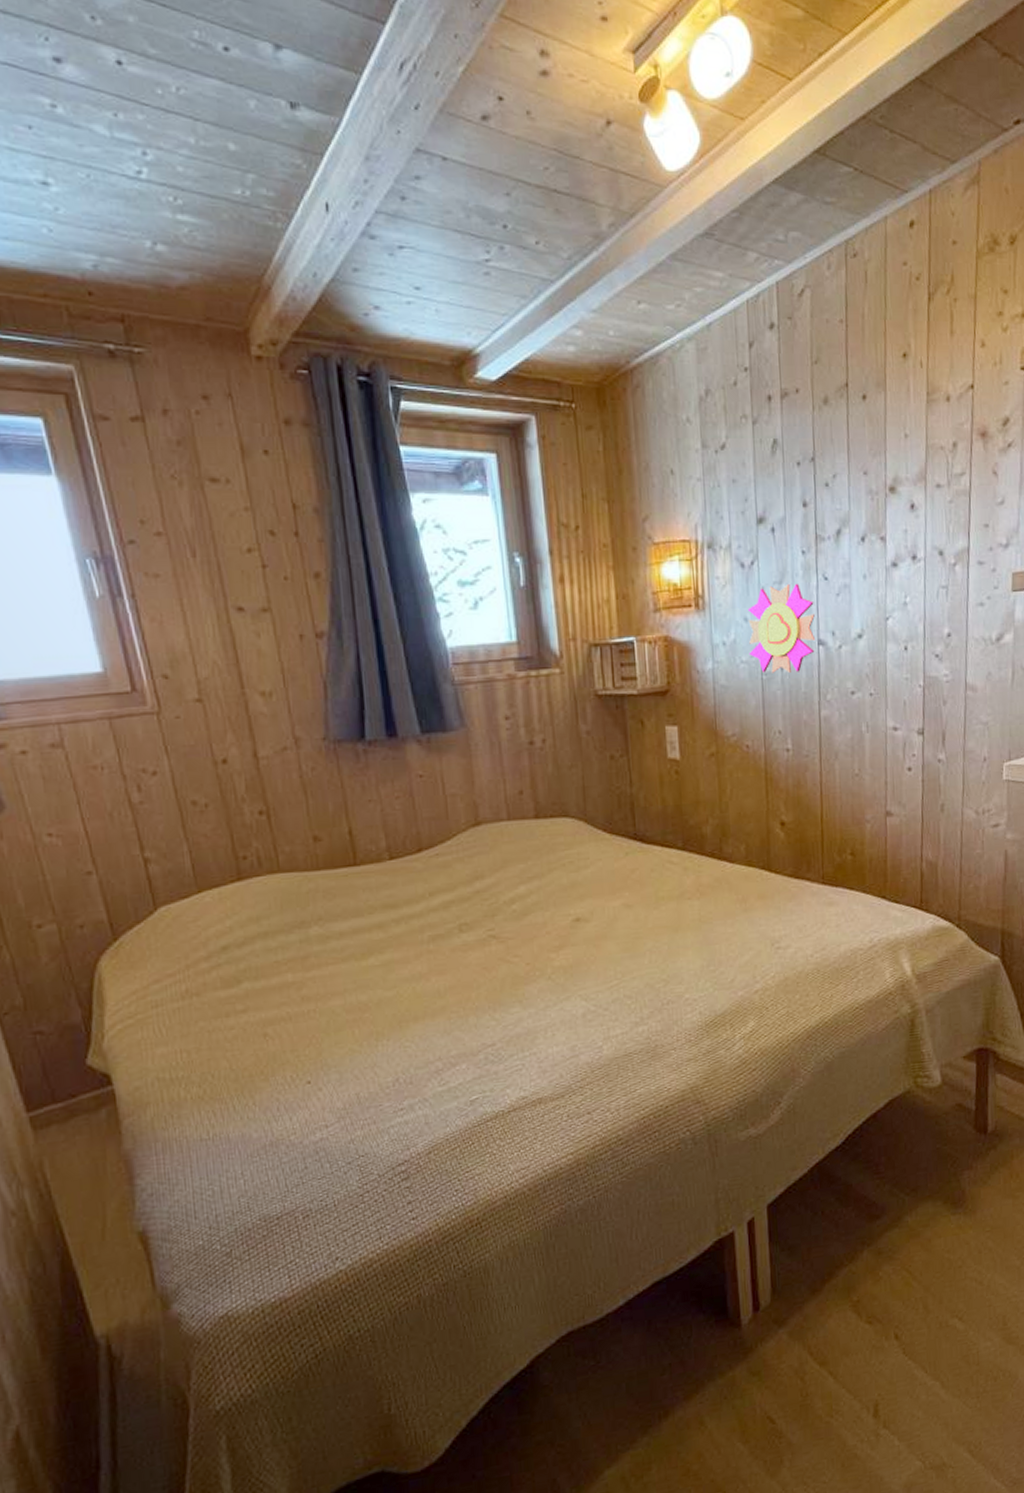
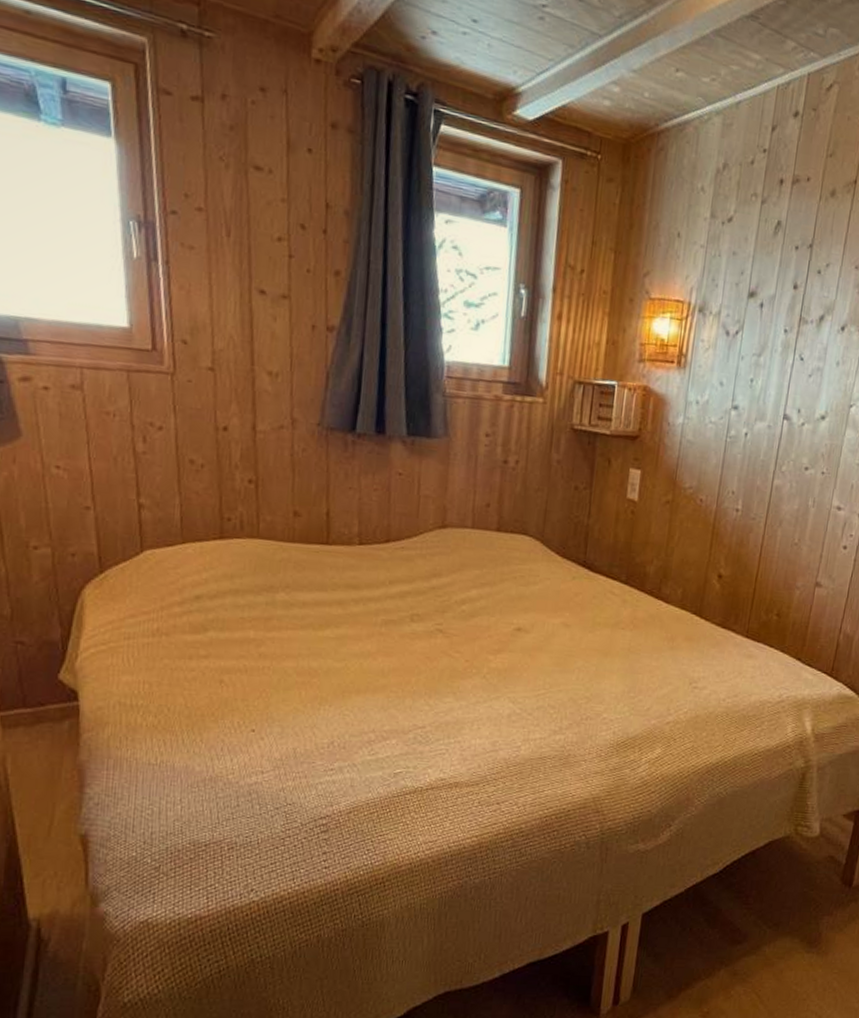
wall ornament: present [747,584,816,673] -> none [718,357,787,441]

